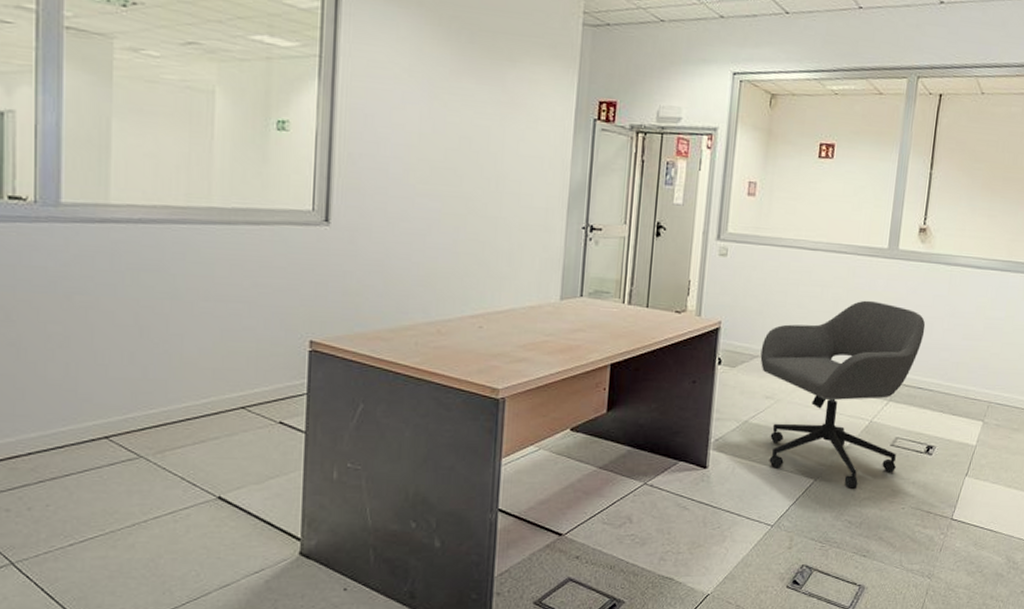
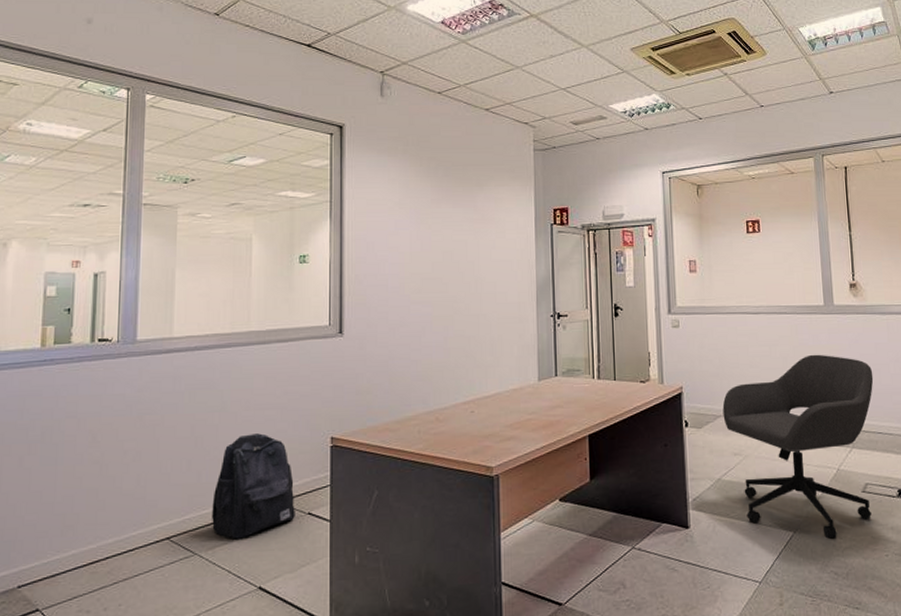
backpack: none [161,328,264,444] -> present [212,433,295,539]

